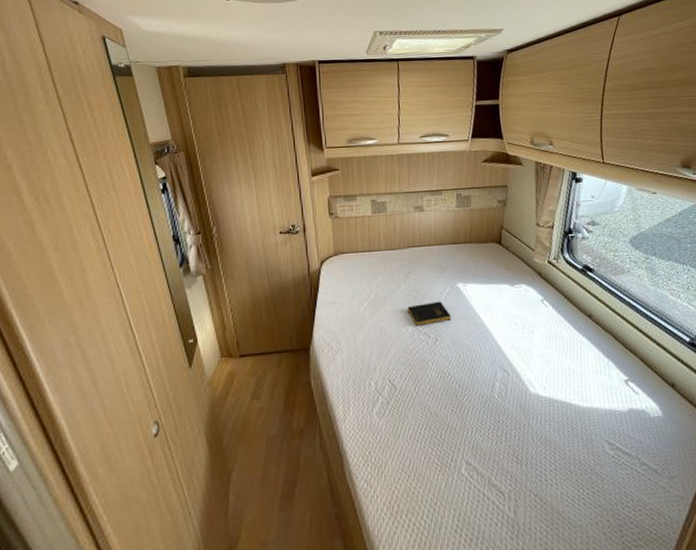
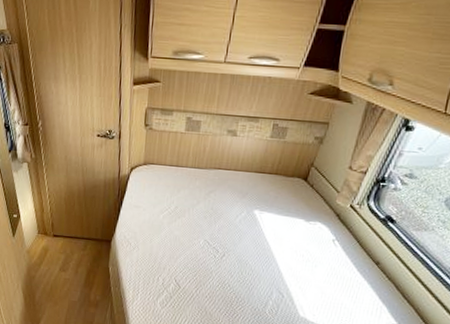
book: present [407,301,451,326] -> none [202,222,242,242]

